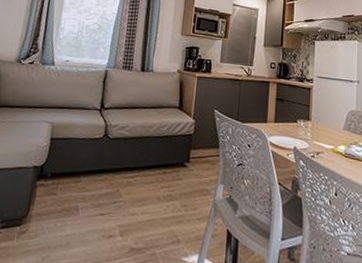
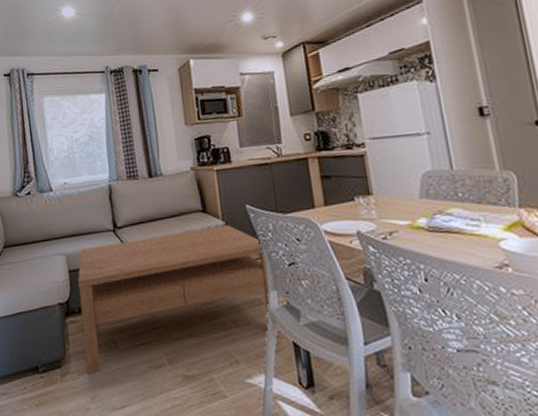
coffee table: none [44,120,222,236] -> present [78,225,269,374]

